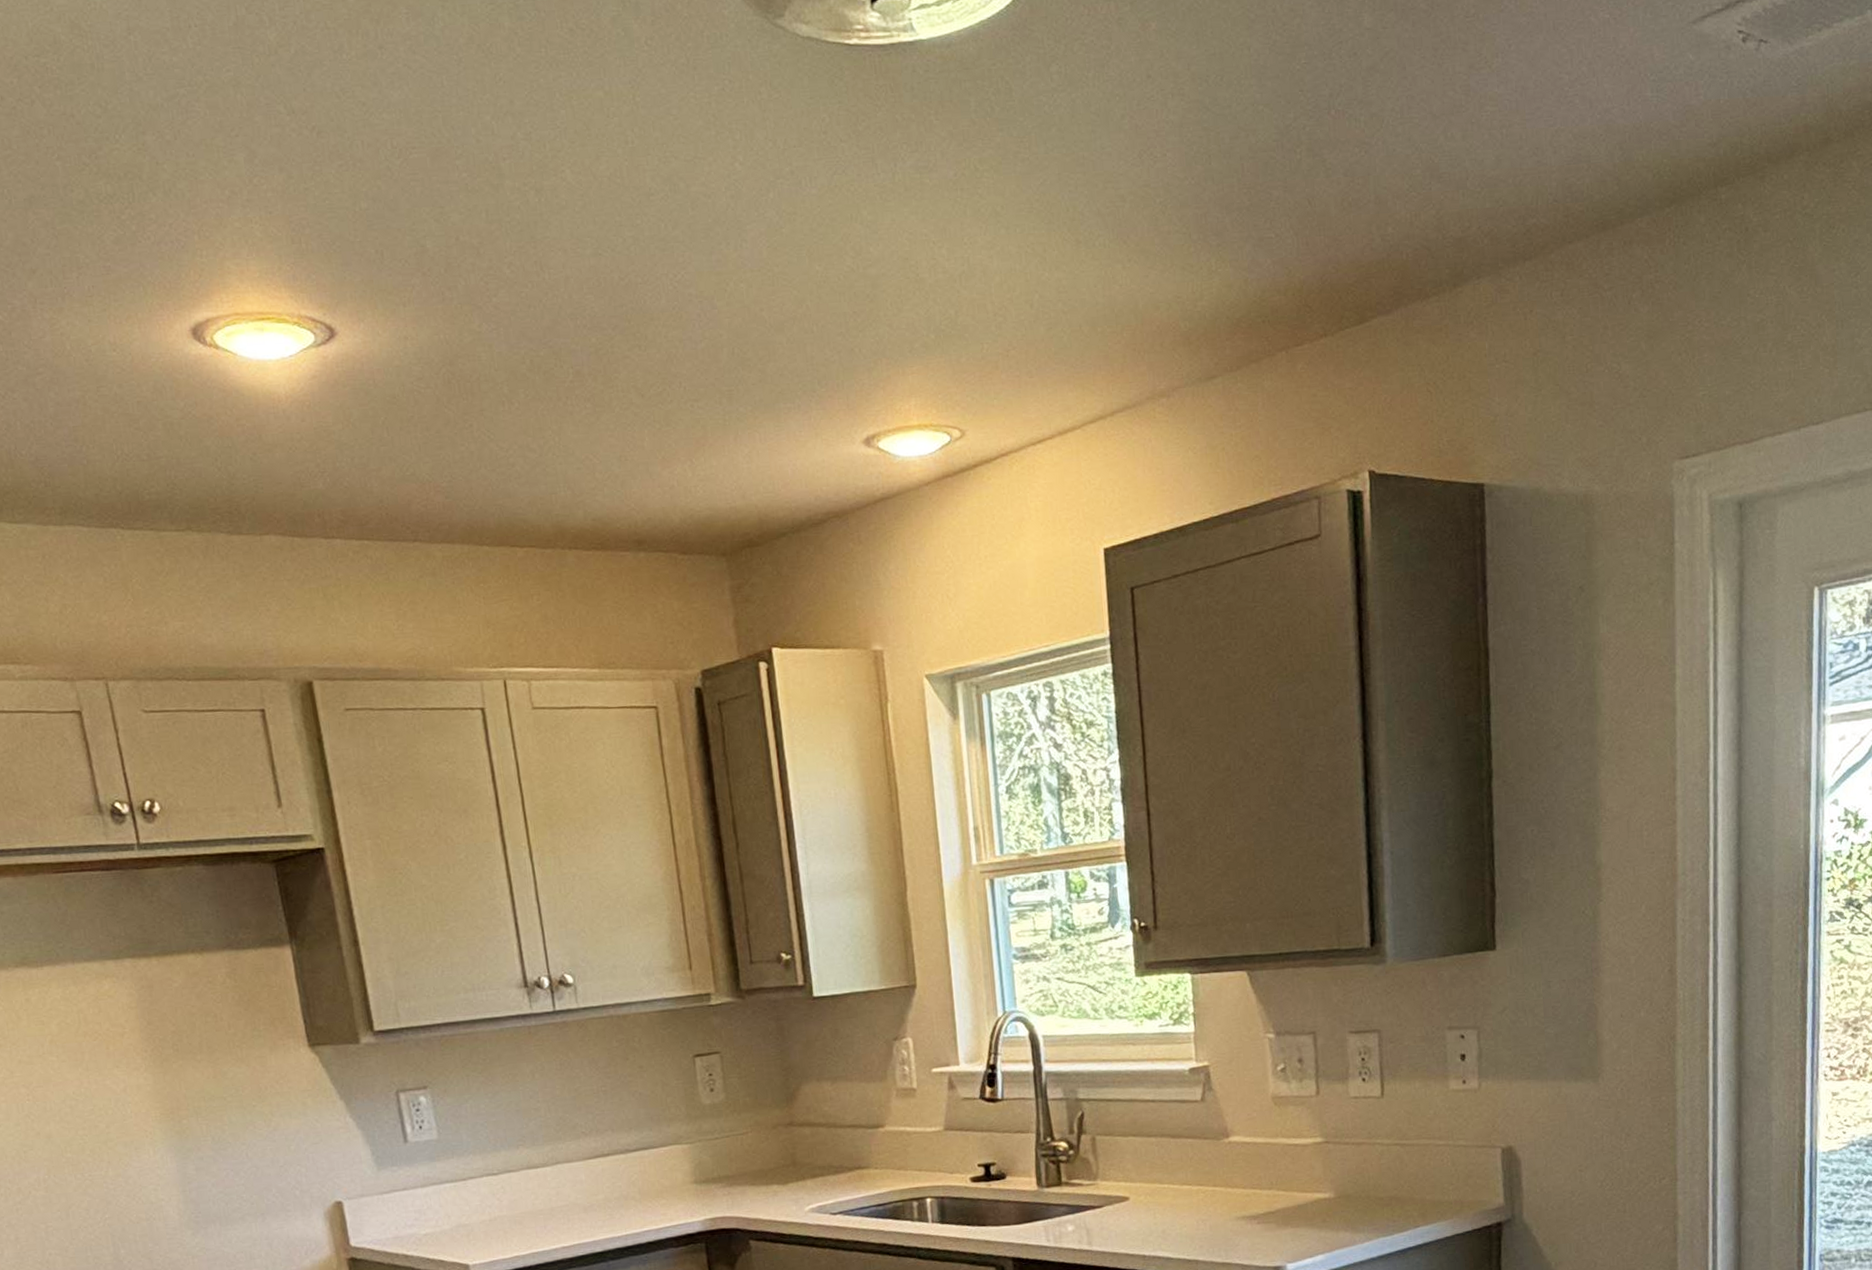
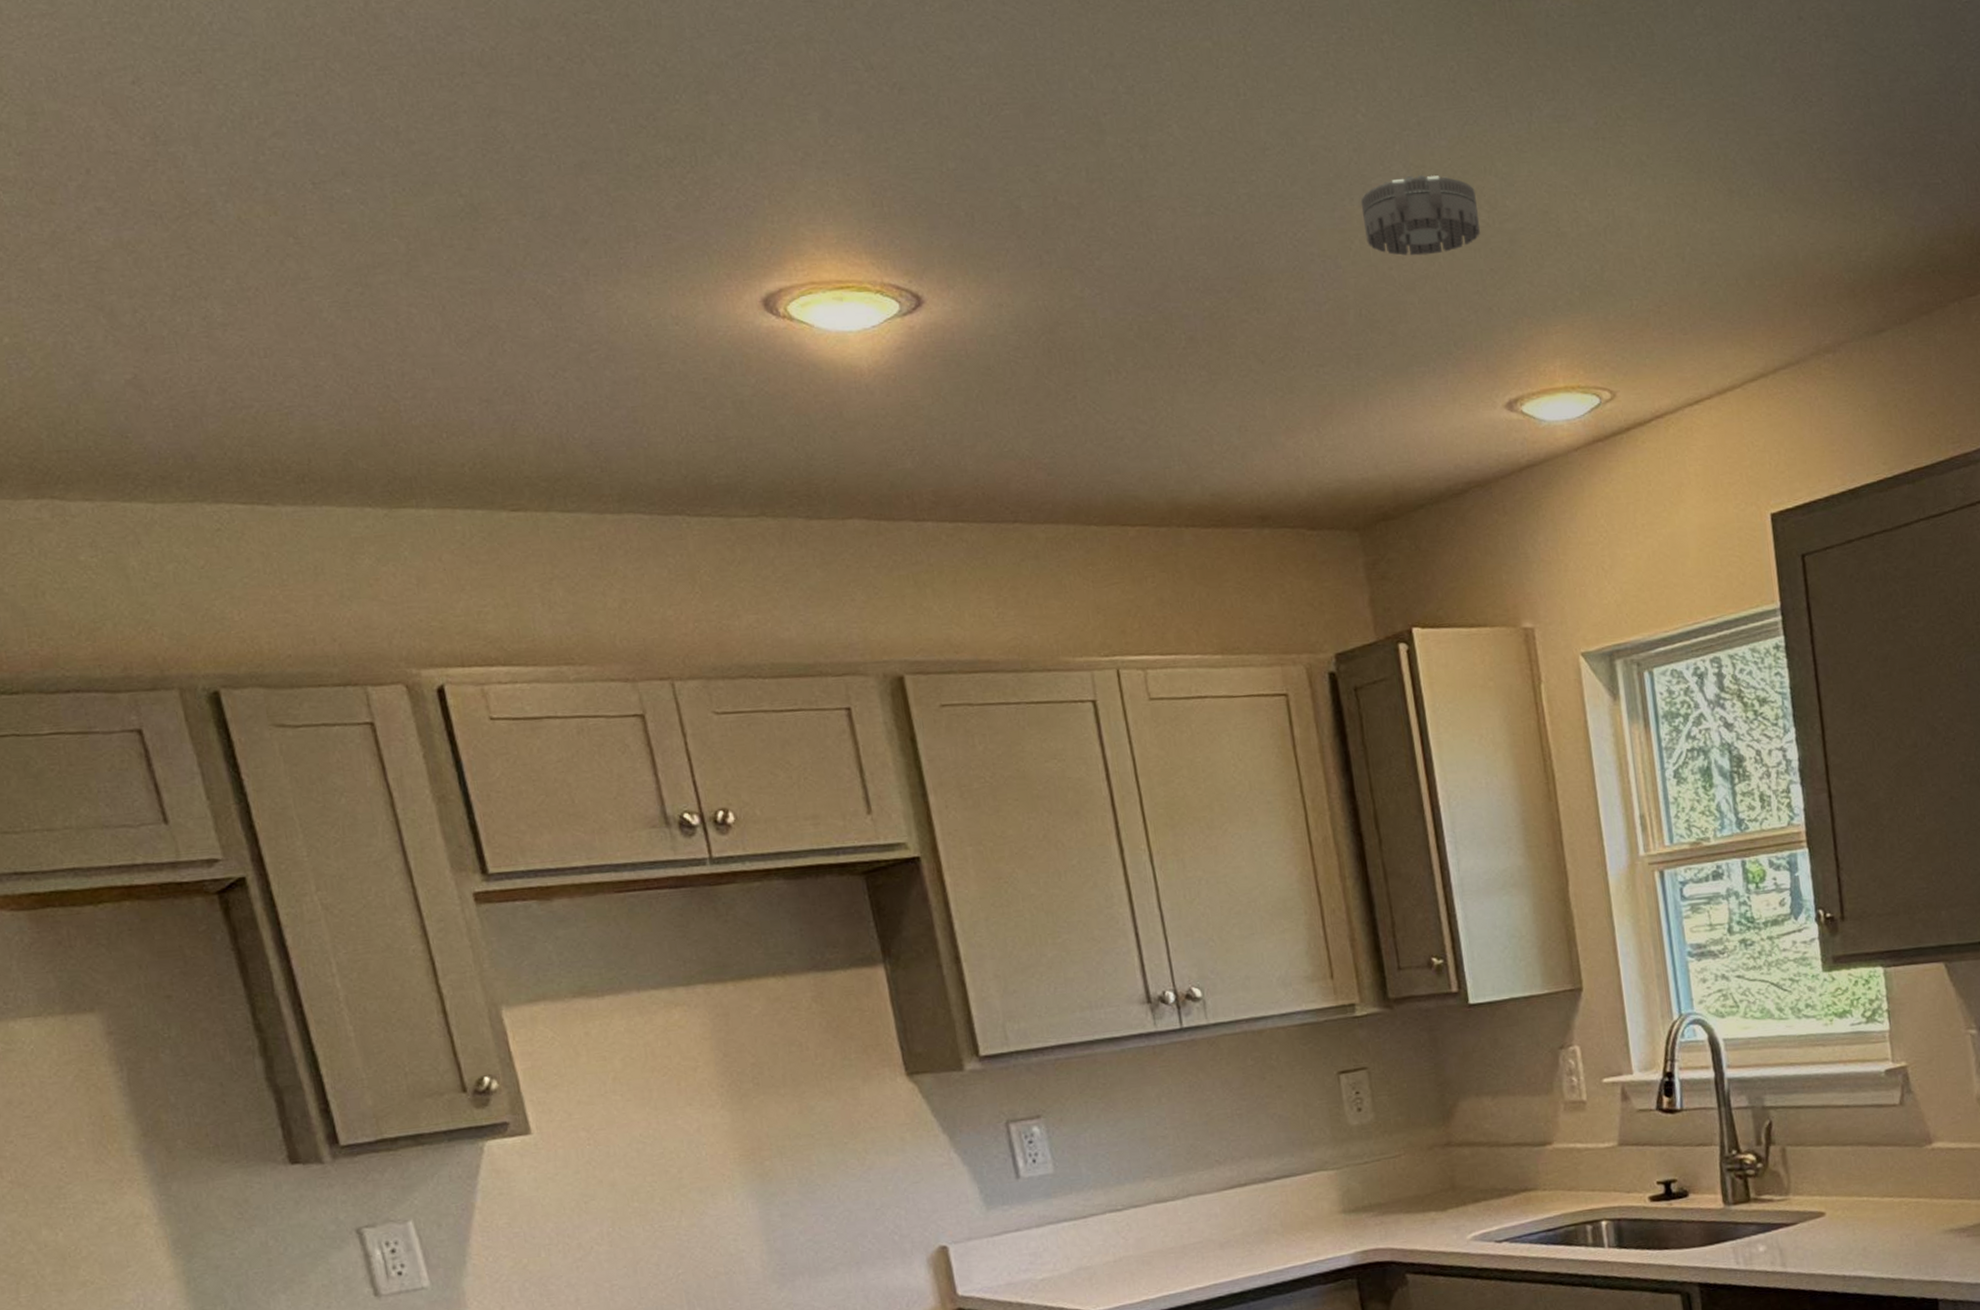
smoke detector: none [736,221,846,299] -> present [1360,174,1481,256]

